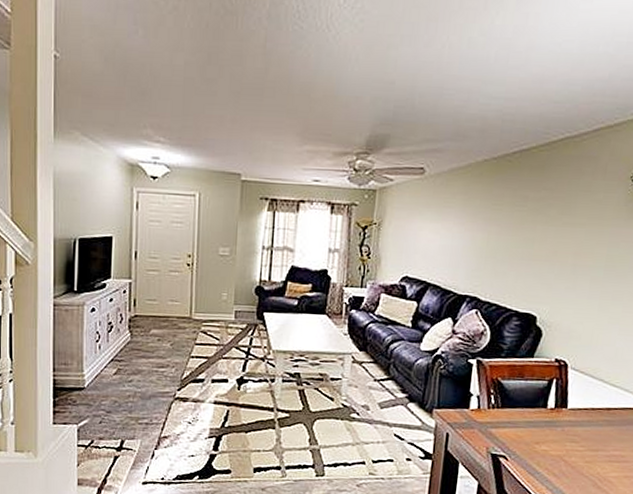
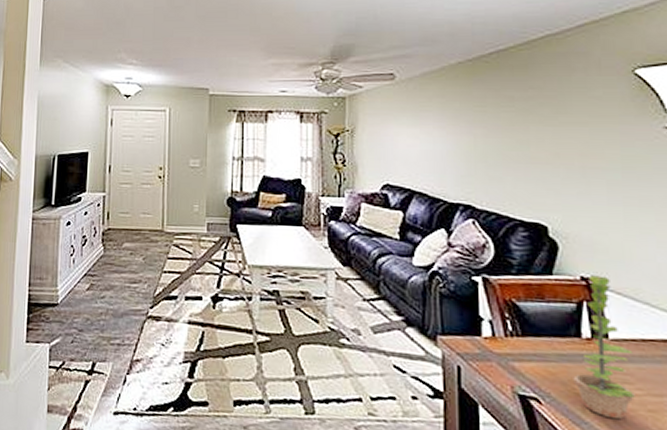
plant: none [535,357,583,470] -> present [573,275,635,420]

